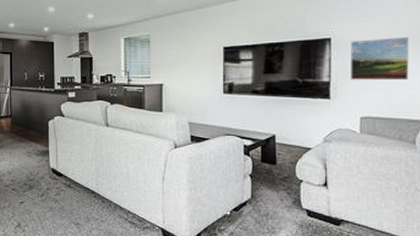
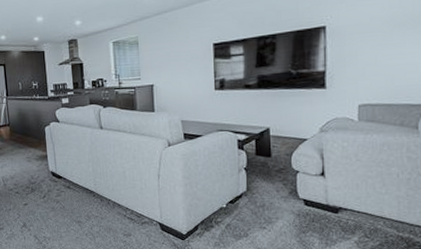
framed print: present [351,37,409,81] -> none [347,19,411,68]

